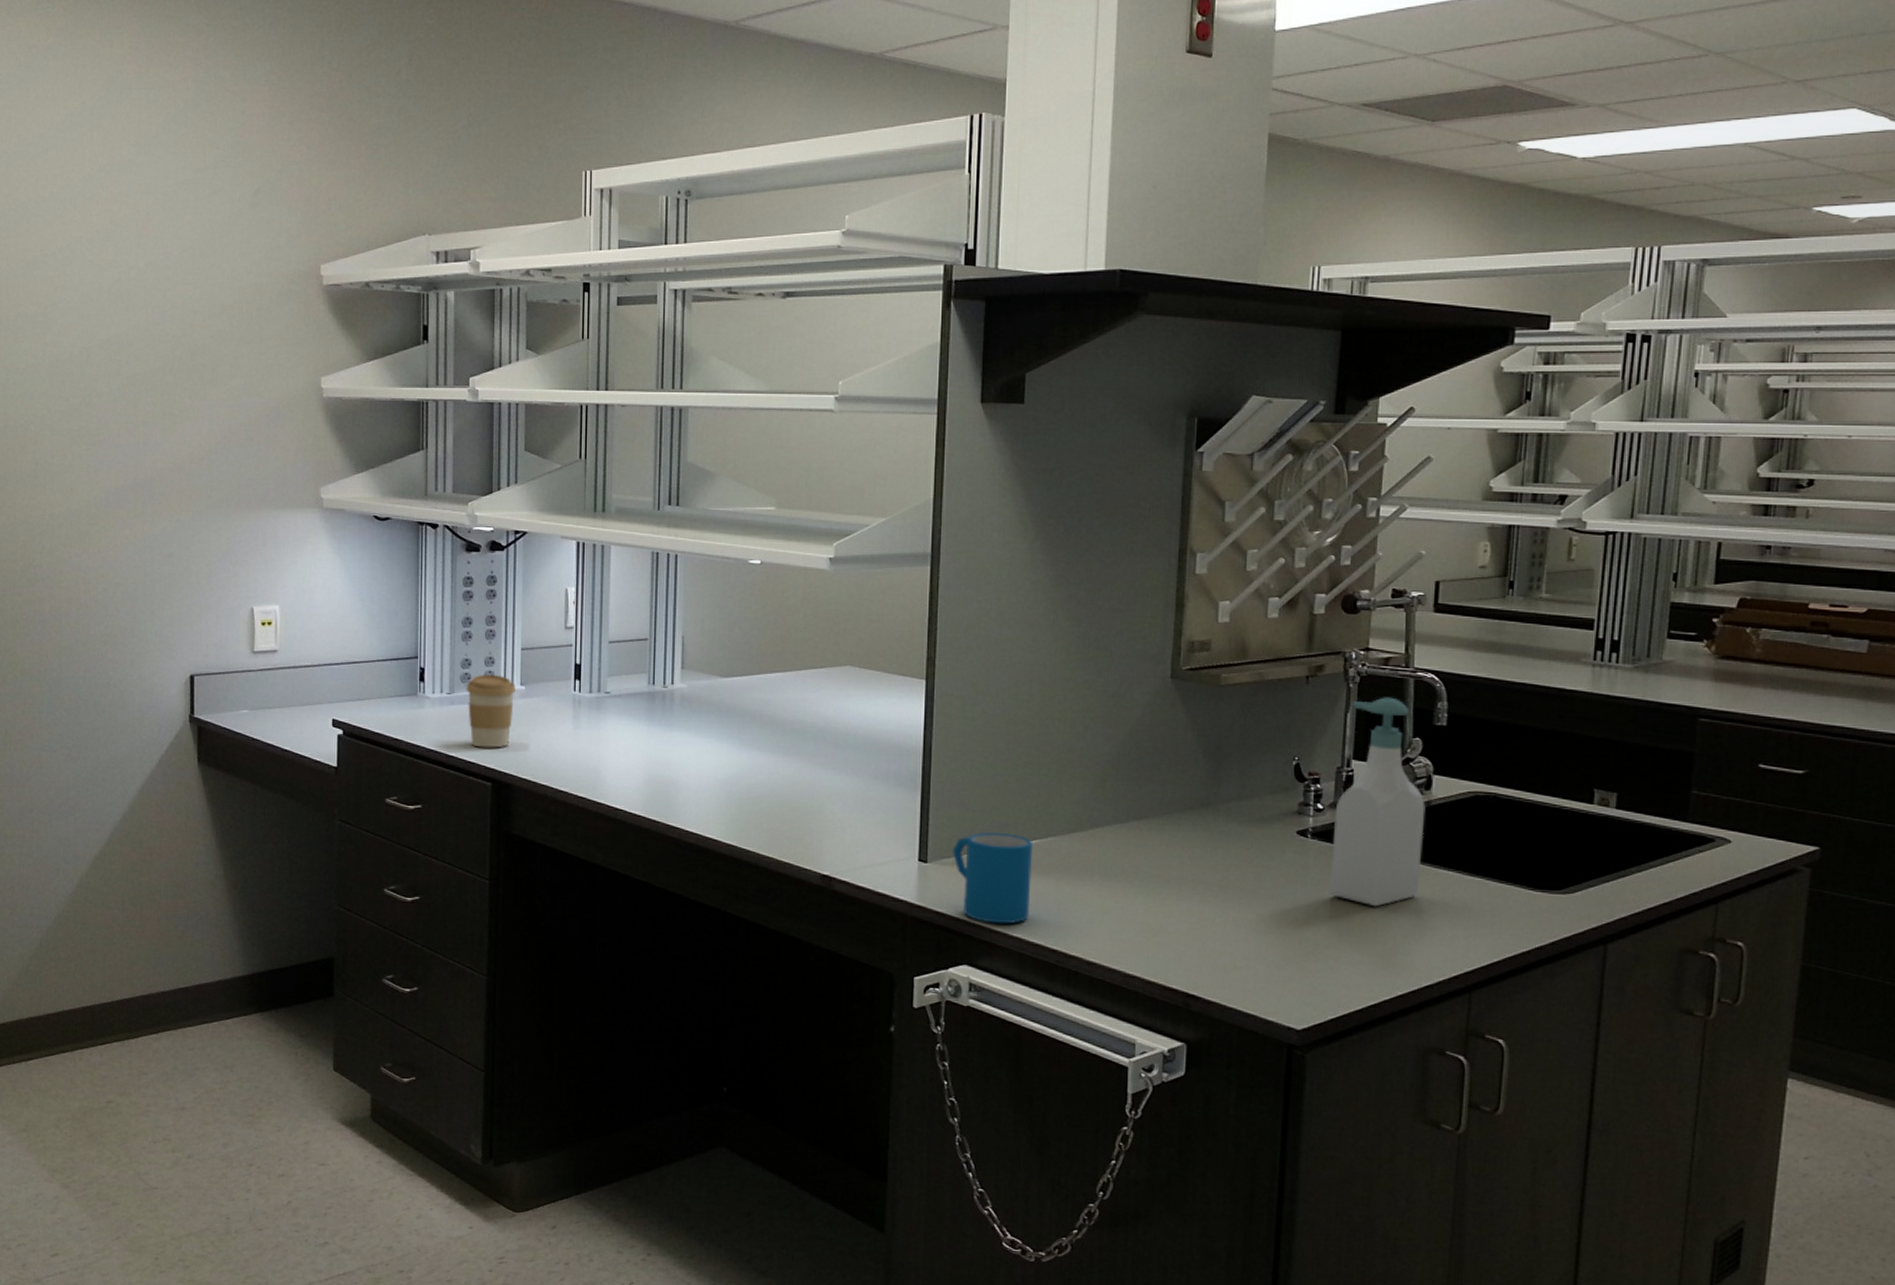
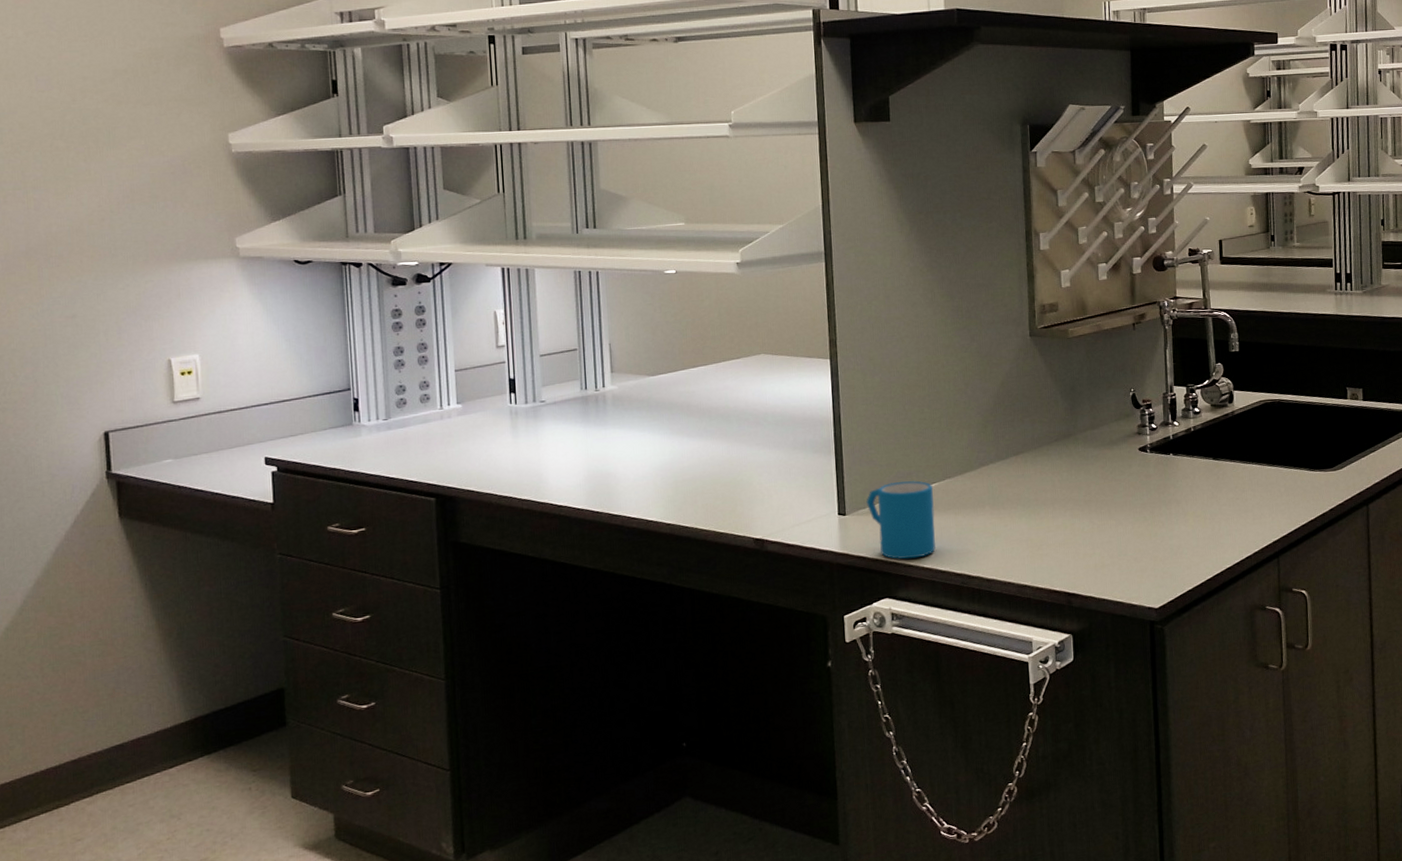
coffee cup: present [466,674,517,748] -> none [402,396,454,467]
soap bottle: present [1329,697,1426,907] -> none [1165,333,1233,501]

